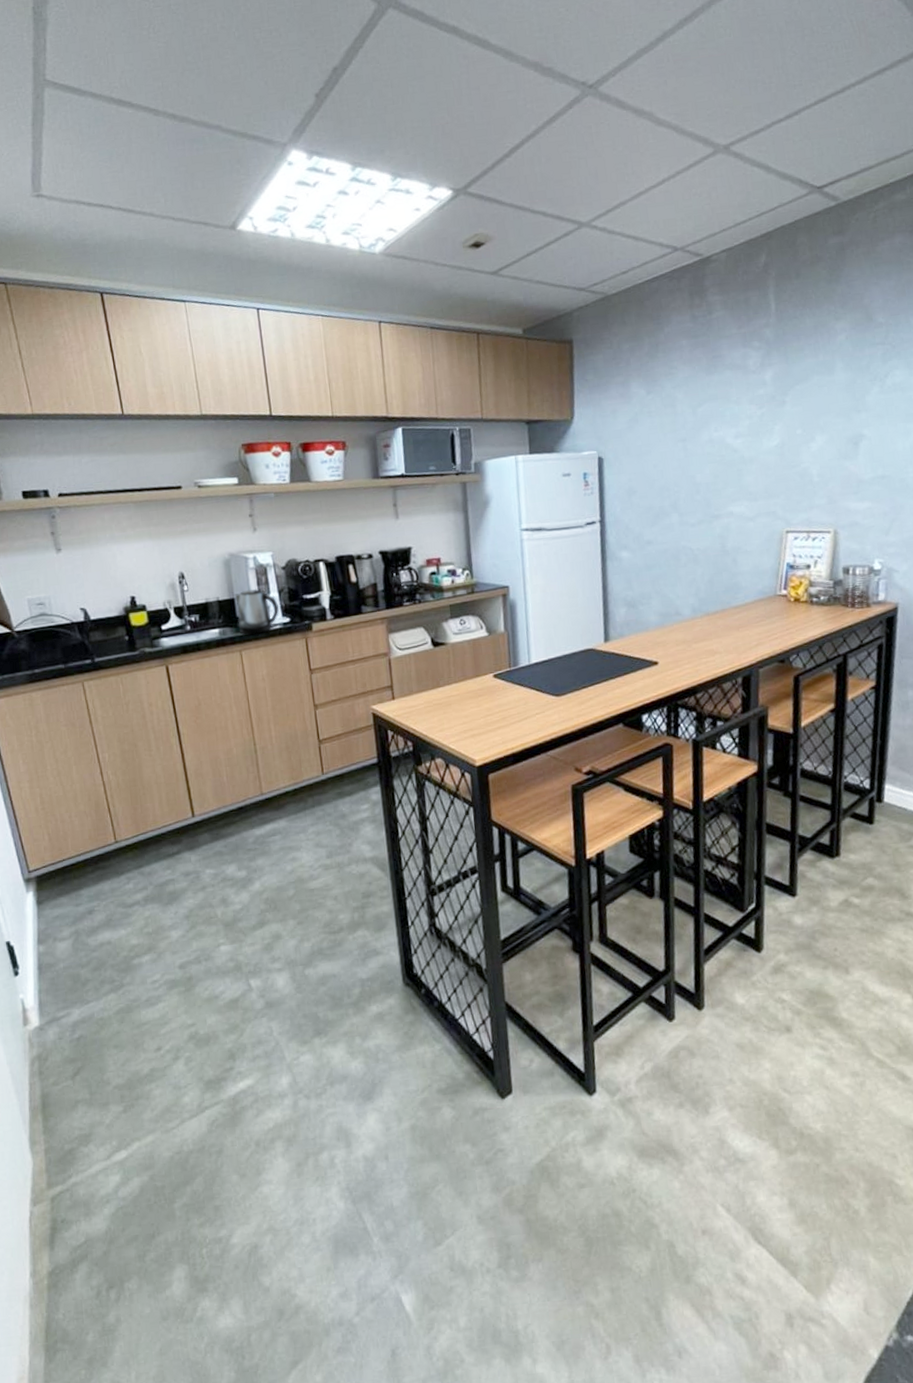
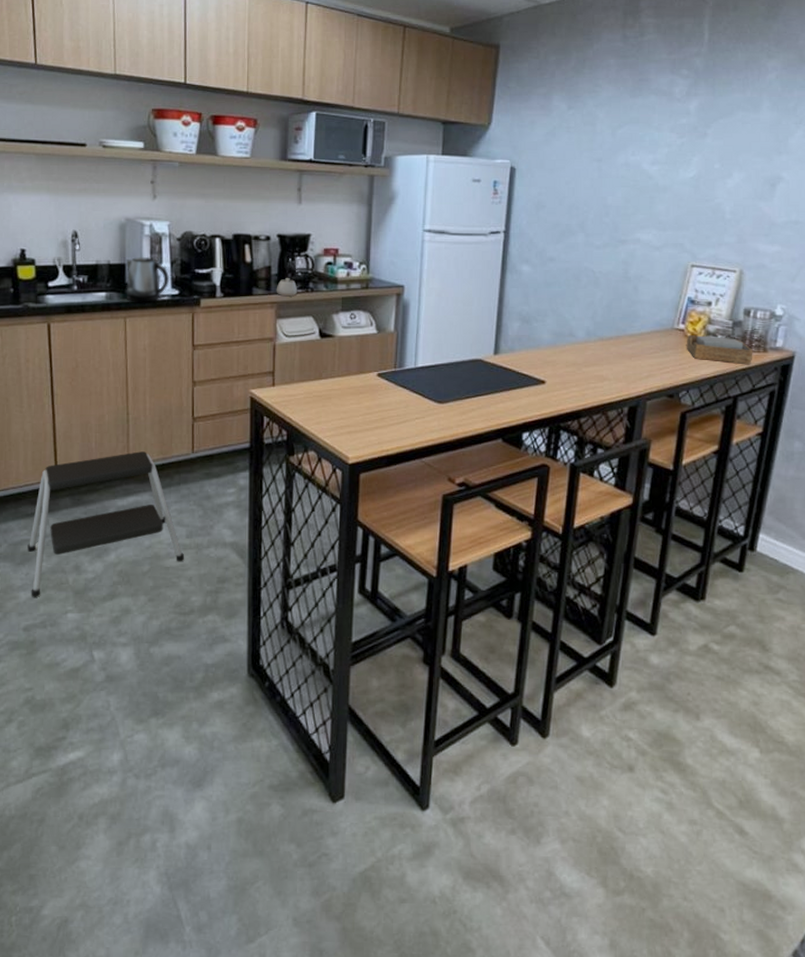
step stool: none [173,779,328,935] -> present [27,451,185,597]
sugar bowl: none [384,591,406,612] -> present [276,277,298,297]
napkin holder: none [790,597,857,623] -> present [686,335,753,365]

